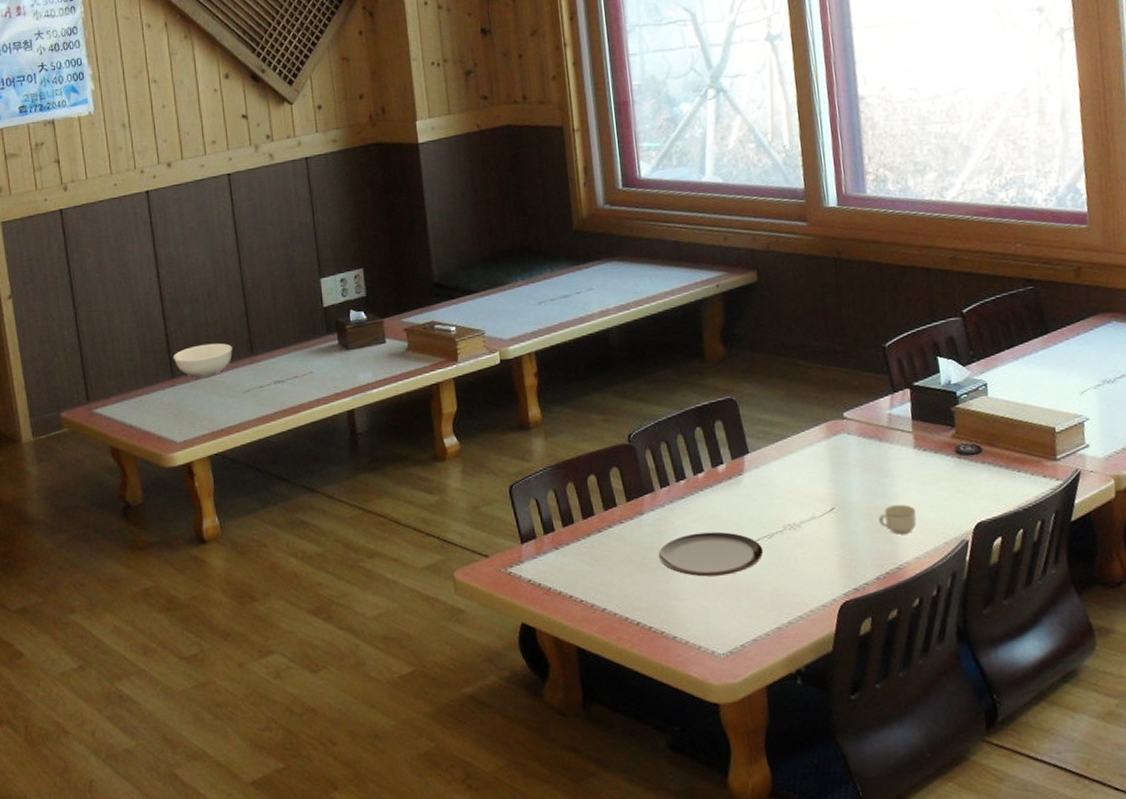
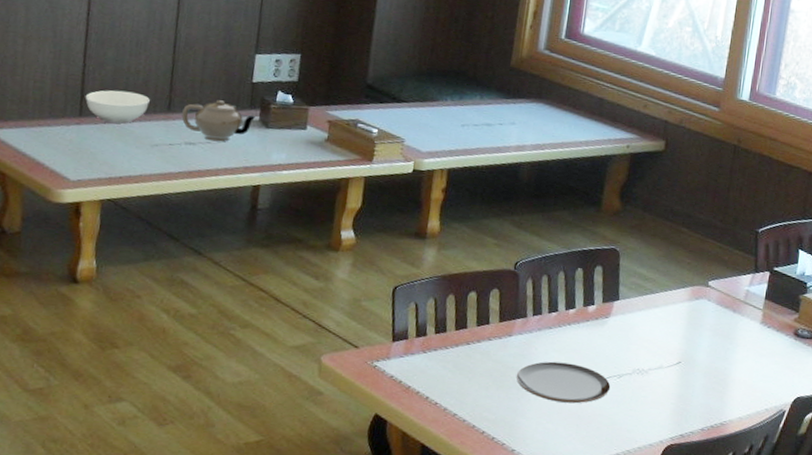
teapot: none [264,332,334,375] -> present [181,100,255,142]
cup: present [879,504,917,534] -> none [715,368,749,396]

